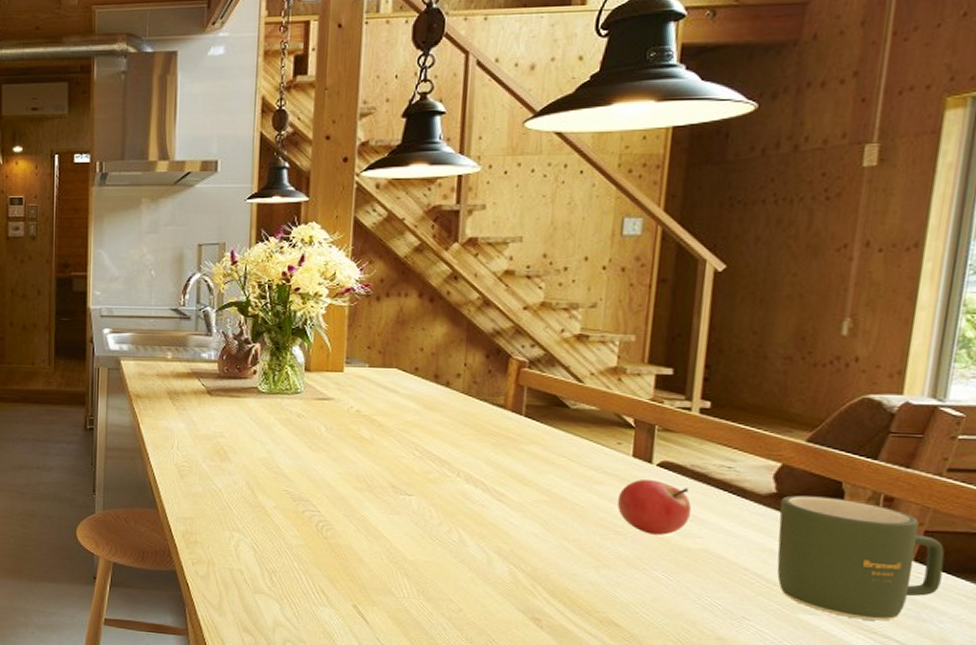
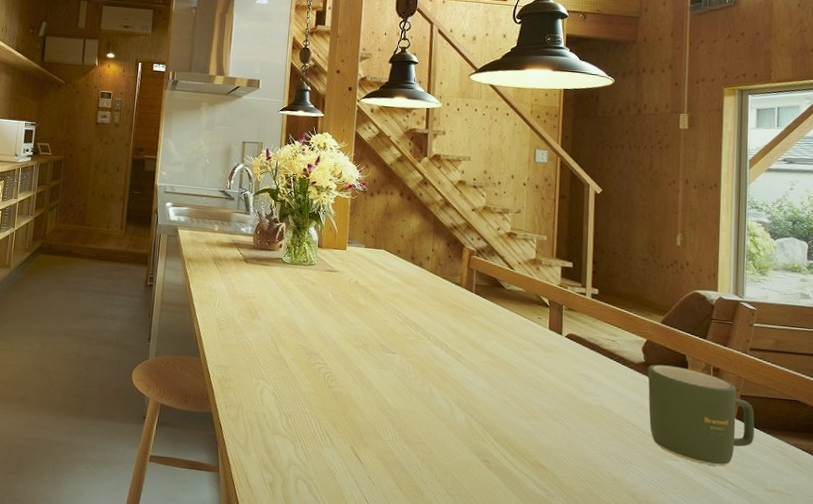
fruit: present [617,480,691,535] -> none [540,347,590,393]

